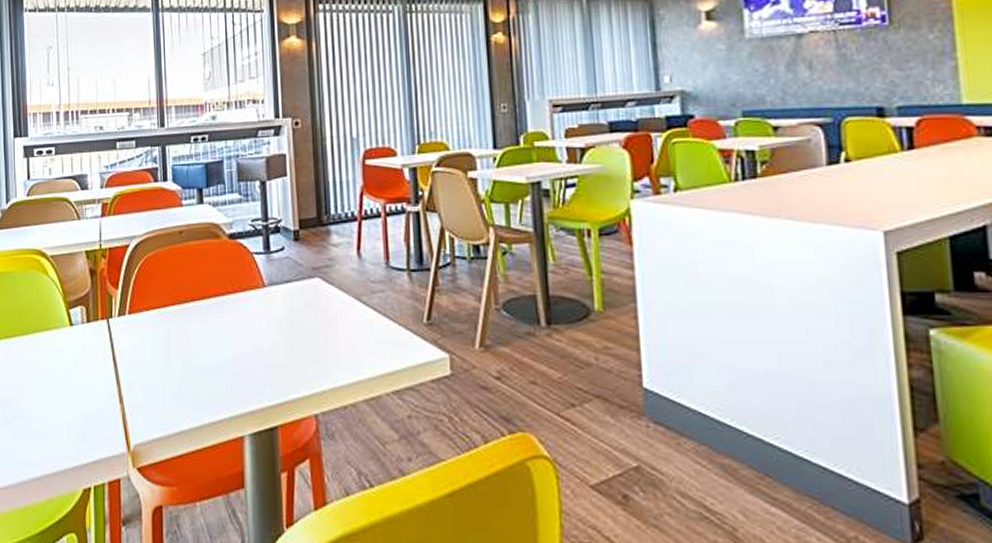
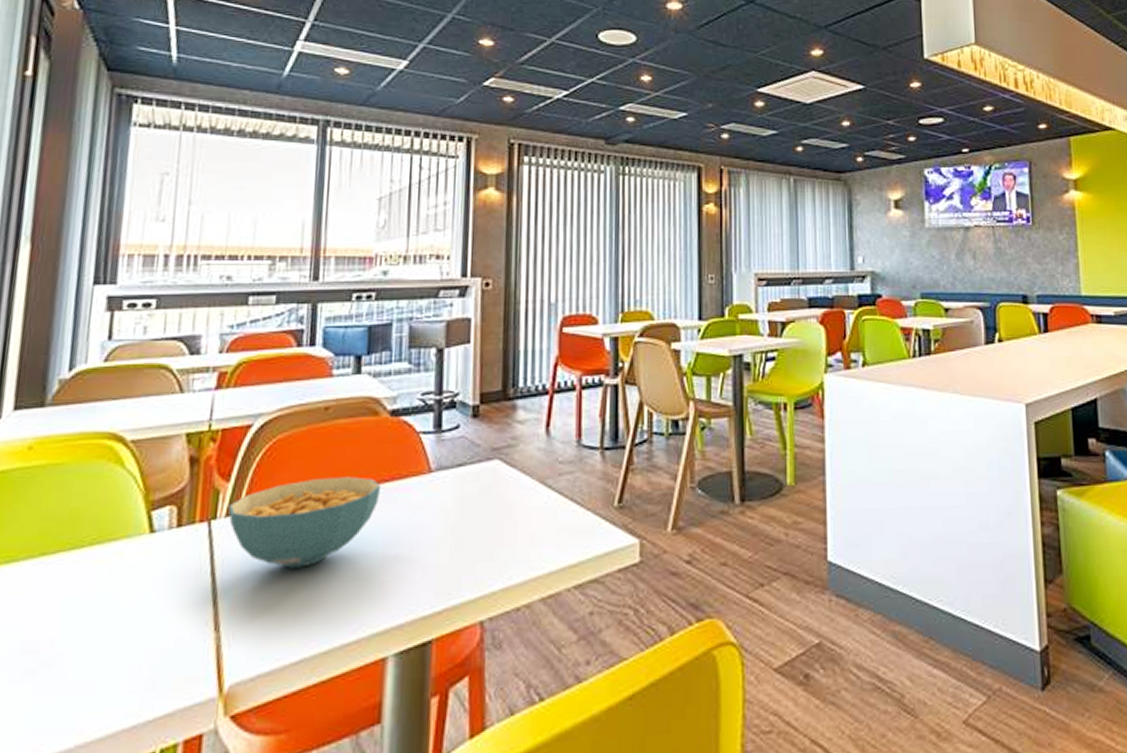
cereal bowl: none [119,288,227,359] -> present [228,476,381,568]

